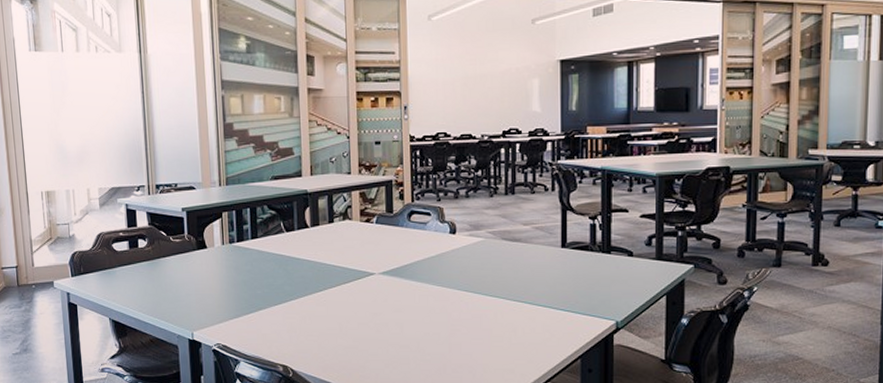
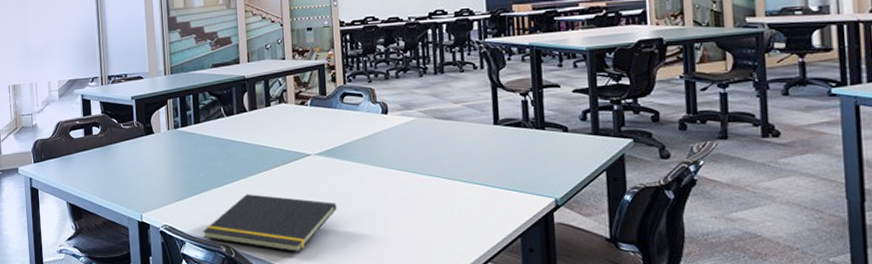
notepad: none [259,313,400,372] -> present [203,194,337,252]

